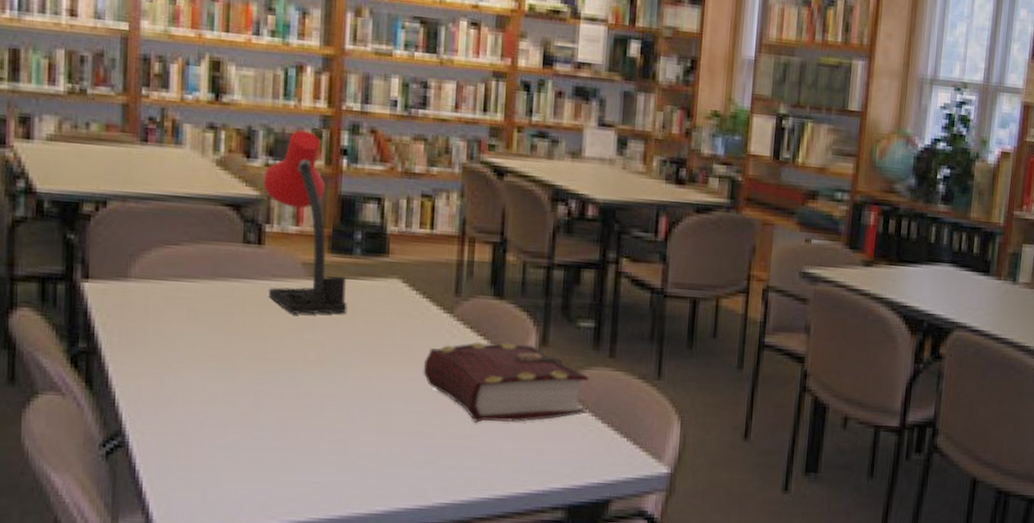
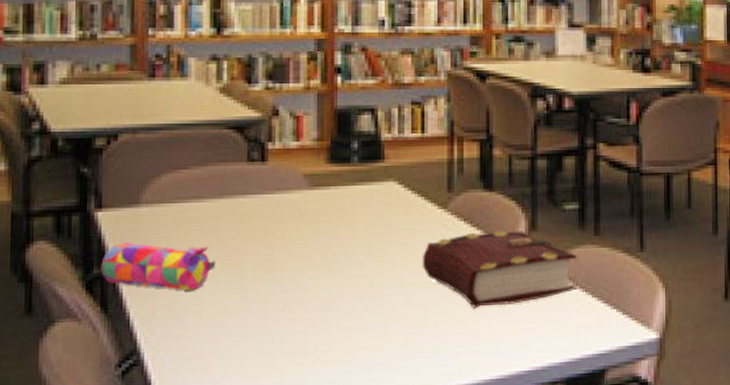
pencil case: none [86,317,207,375] -> present [101,242,216,291]
desk lamp: present [263,130,348,314] -> none [264,54,348,222]

